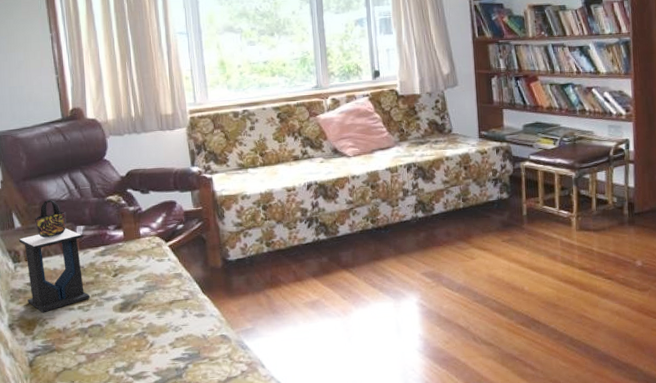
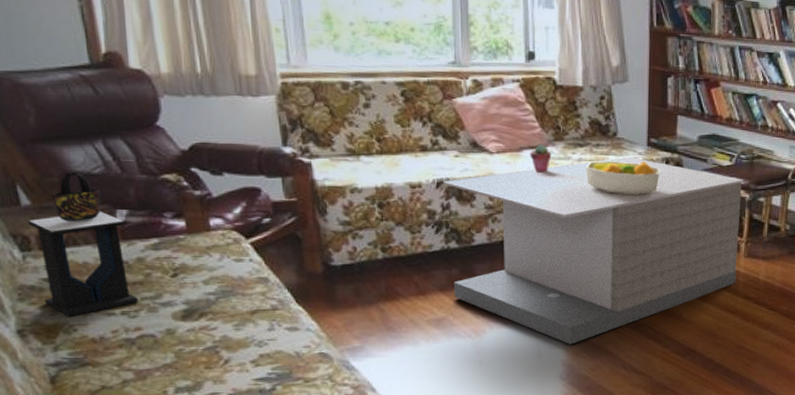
coffee table: none [312,149,571,320] -> present [443,156,744,345]
potted succulent: none [380,146,399,170] -> present [530,145,552,172]
fruit bowl: none [427,152,492,183] -> present [585,161,661,196]

